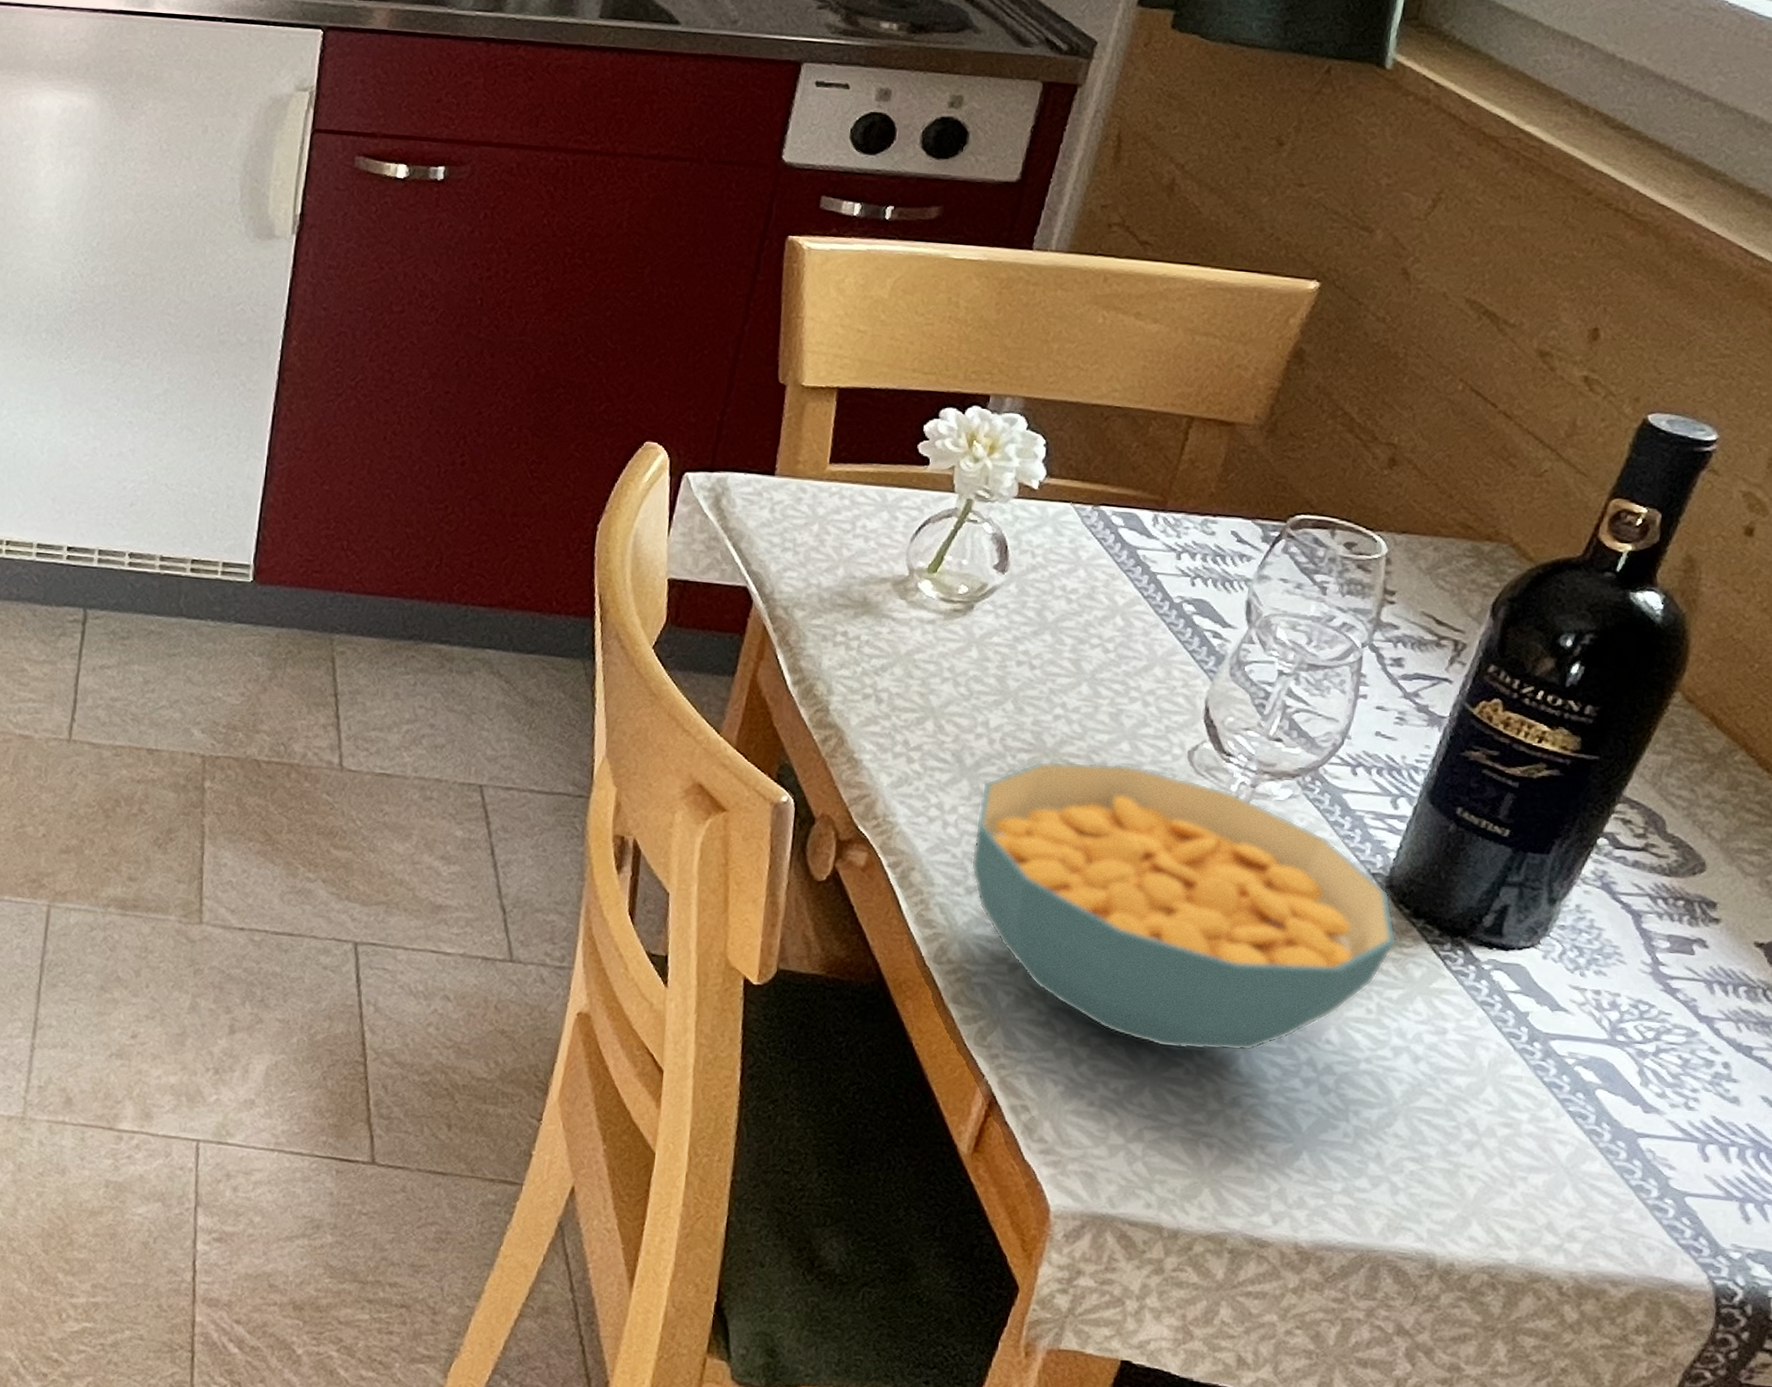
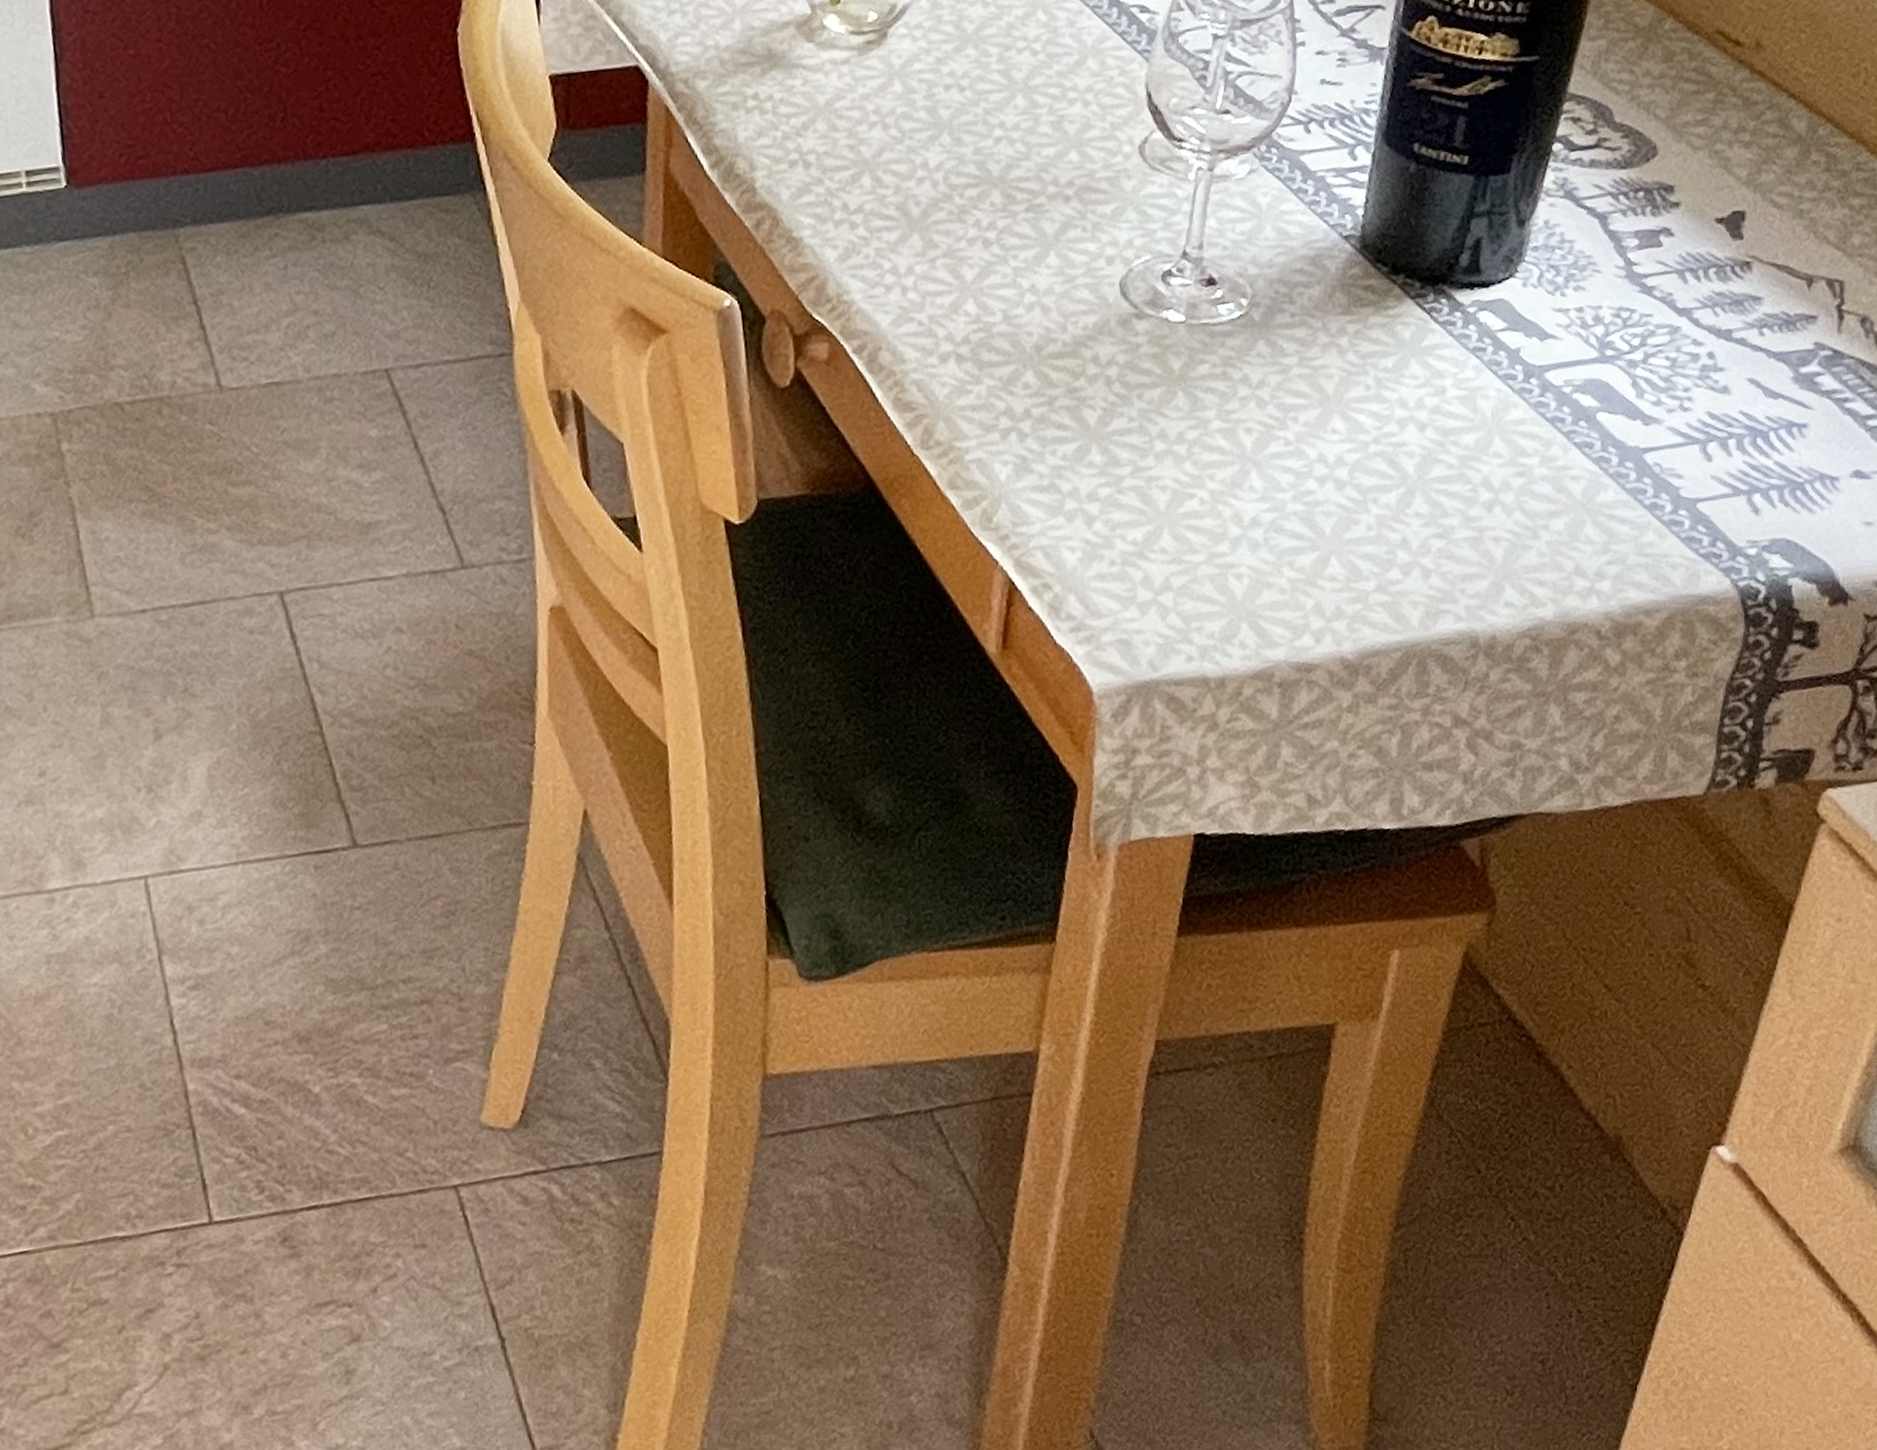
cereal bowl: present [970,761,1397,1052] -> none [934,175,1381,482]

